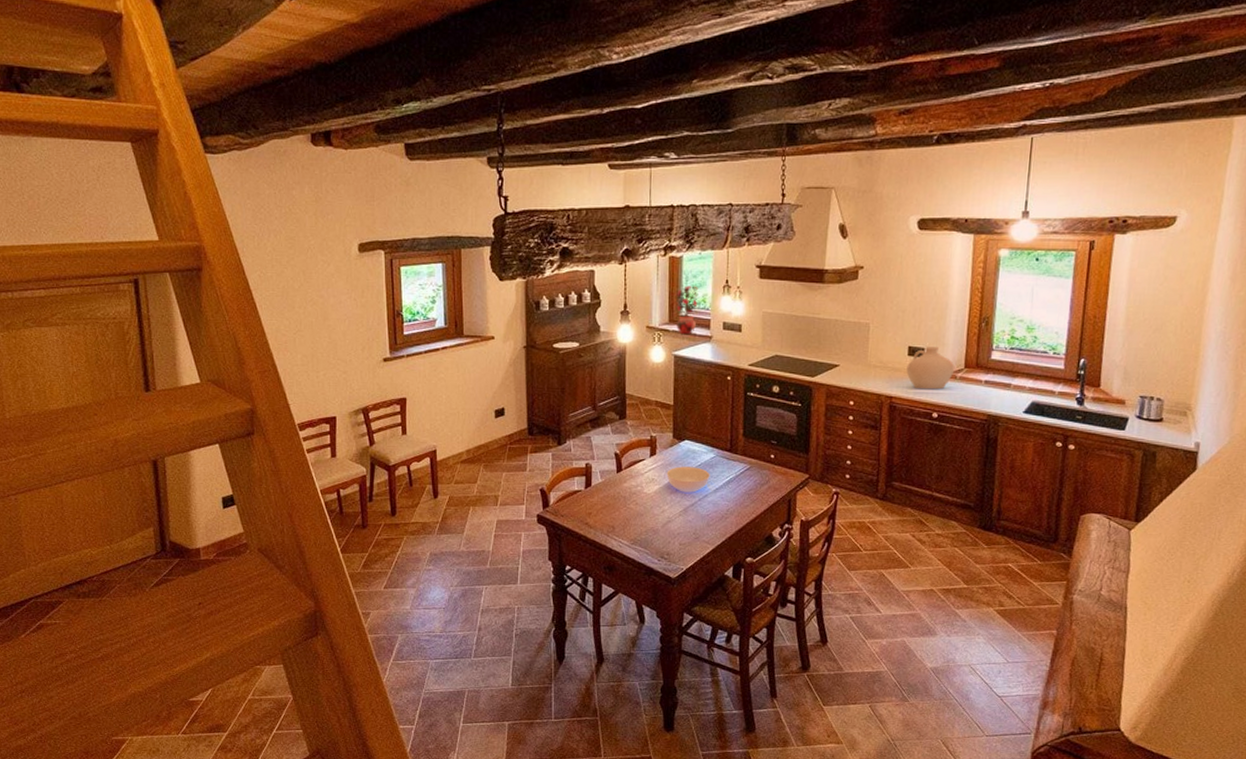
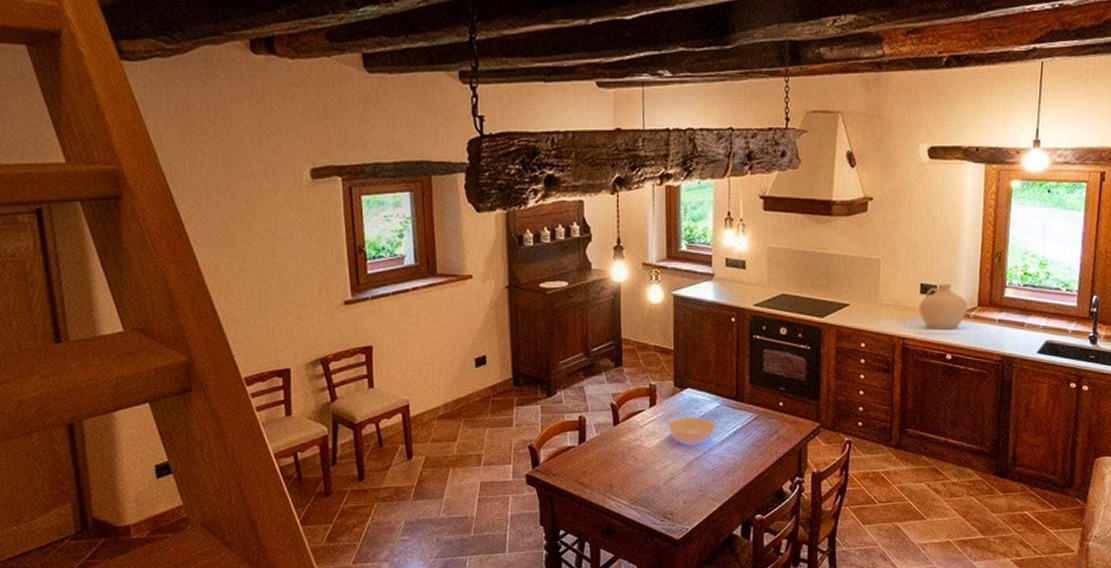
potted flower: present [675,285,699,335] -> none [673,218,699,273]

